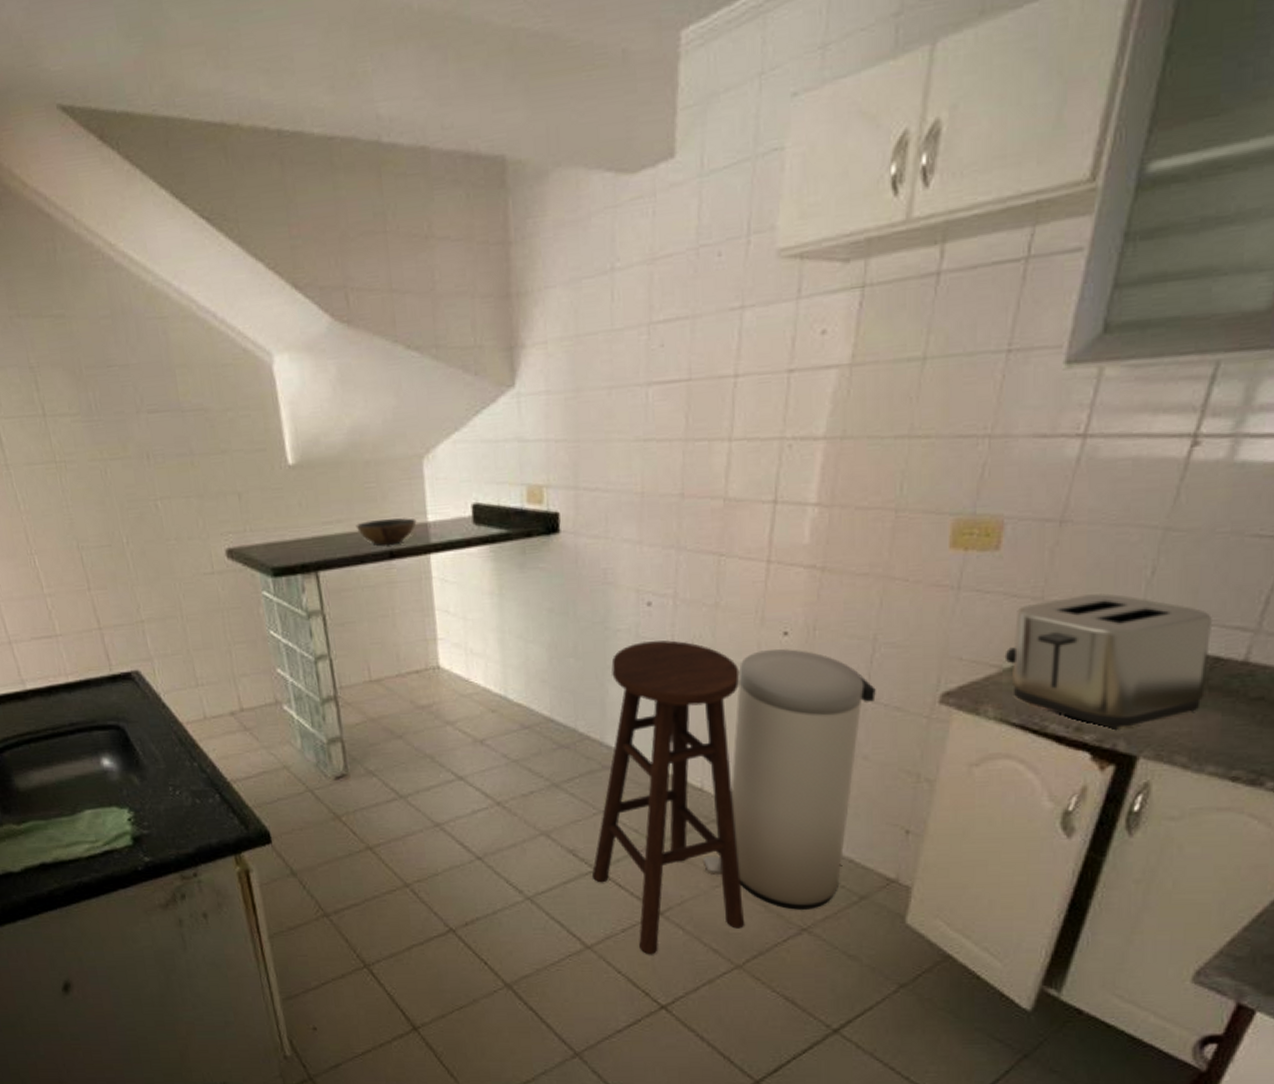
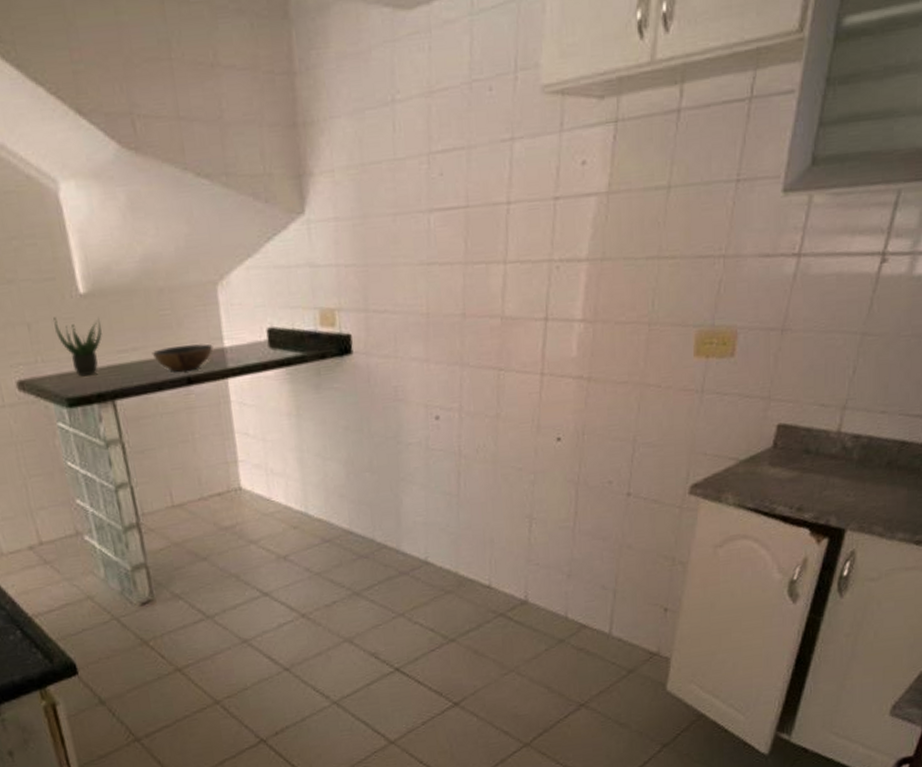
potted plant: none [263,487,308,547] -> present [53,317,102,377]
bar stool: present [591,640,744,954] -> none [393,450,530,743]
pedal bin: present [702,649,876,910] -> none [492,453,637,688]
toaster: present [1004,593,1213,728] -> none [740,391,900,507]

